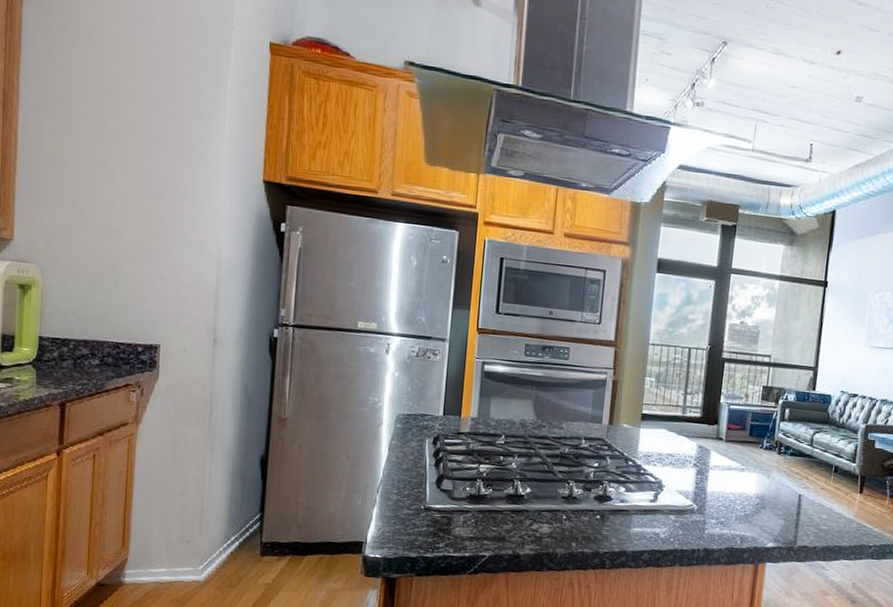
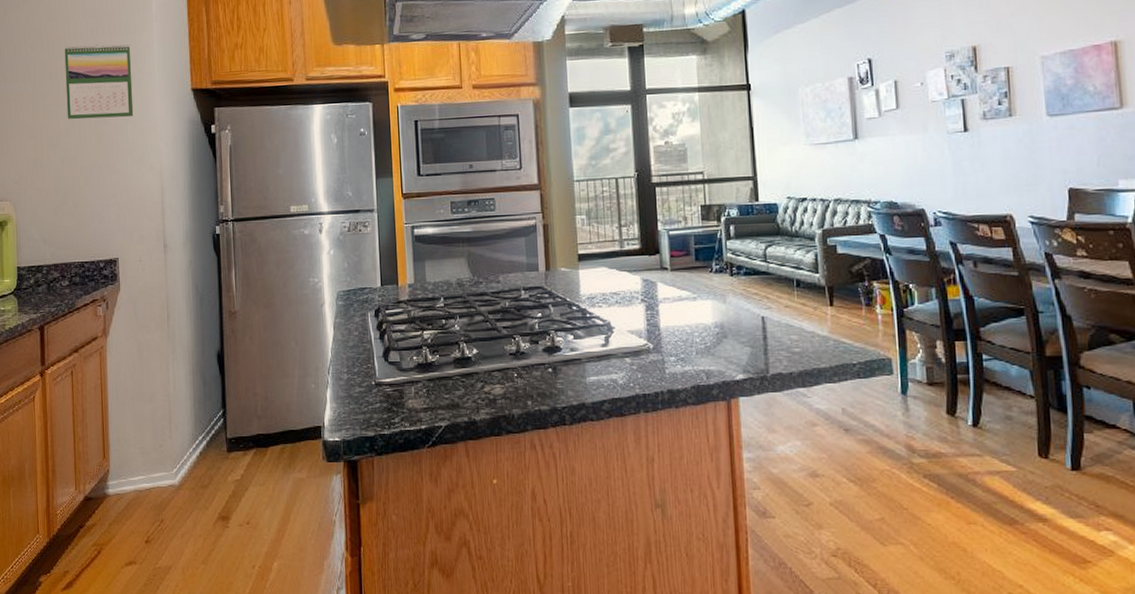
calendar: none [114,105,198,198] -> present [64,43,134,120]

